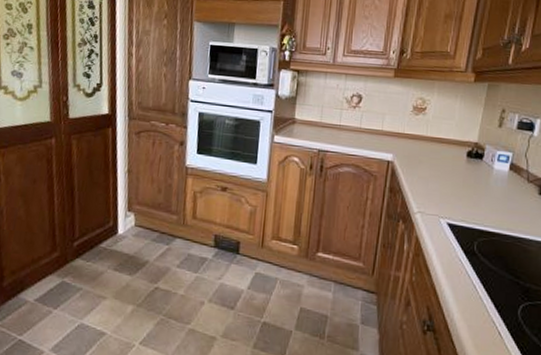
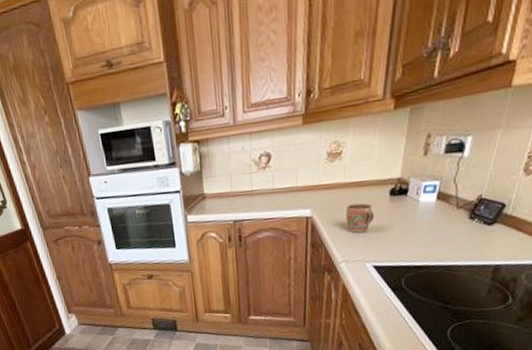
mug: none [425,157,452,187] -> present [346,203,374,233]

